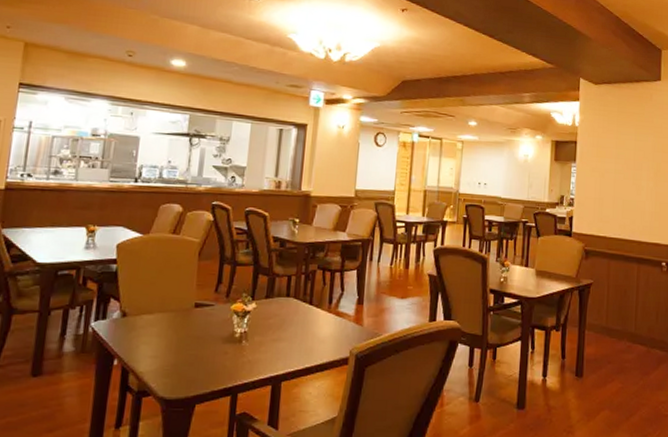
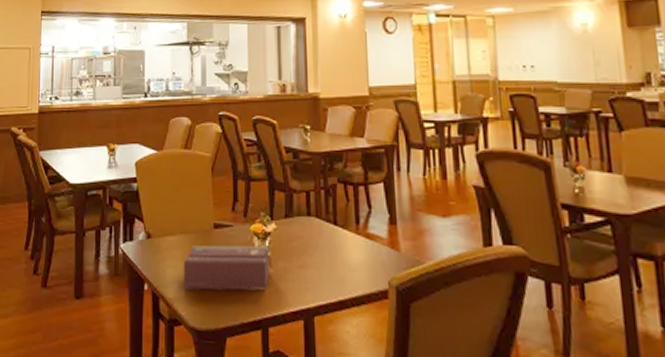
tissue box: none [156,322,248,363] -> present [183,245,270,291]

